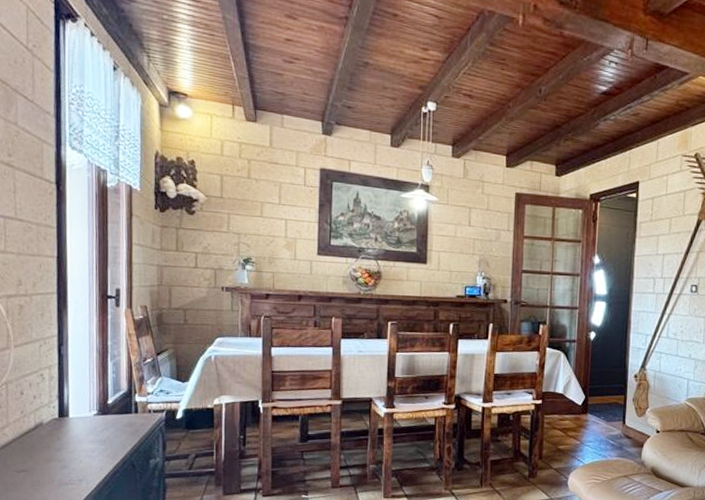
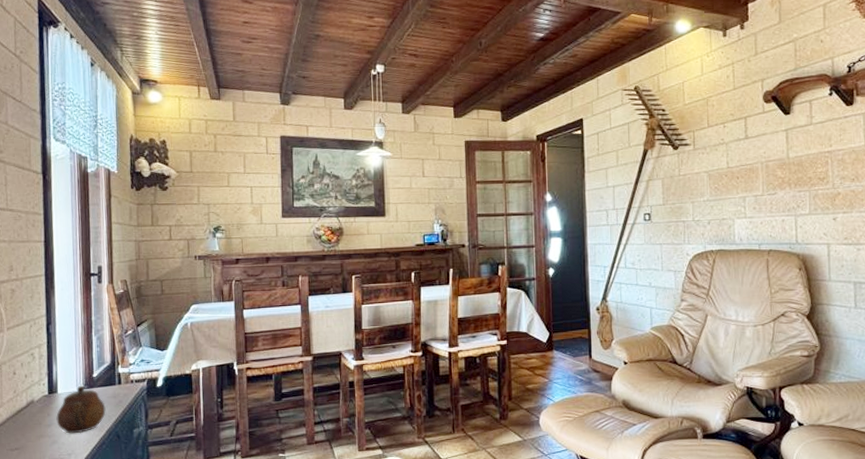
teapot: none [67,410,121,460] -> present [56,385,106,434]

